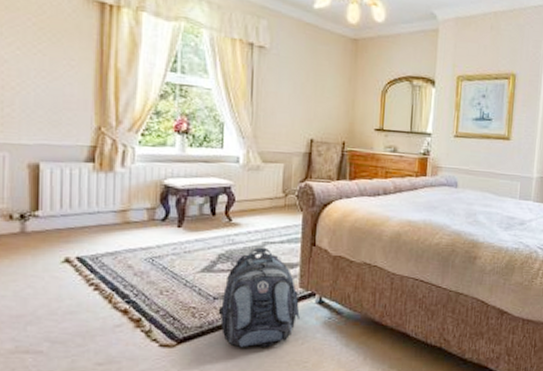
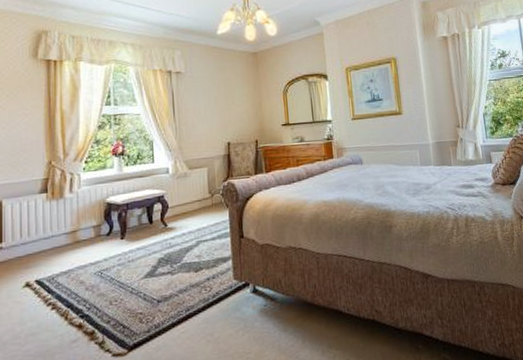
backpack: present [218,247,300,348] -> none [162,246,238,347]

